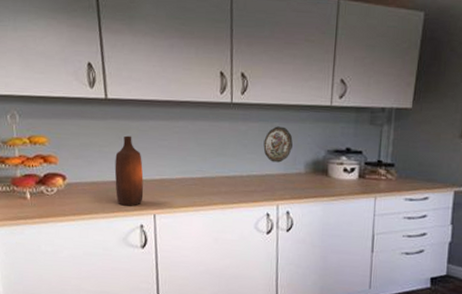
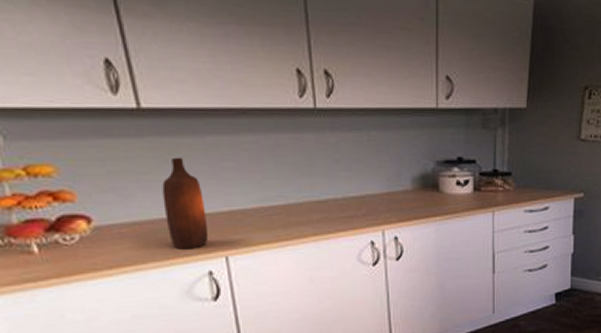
decorative plate: present [263,126,293,163] -> none [360,135,395,180]

